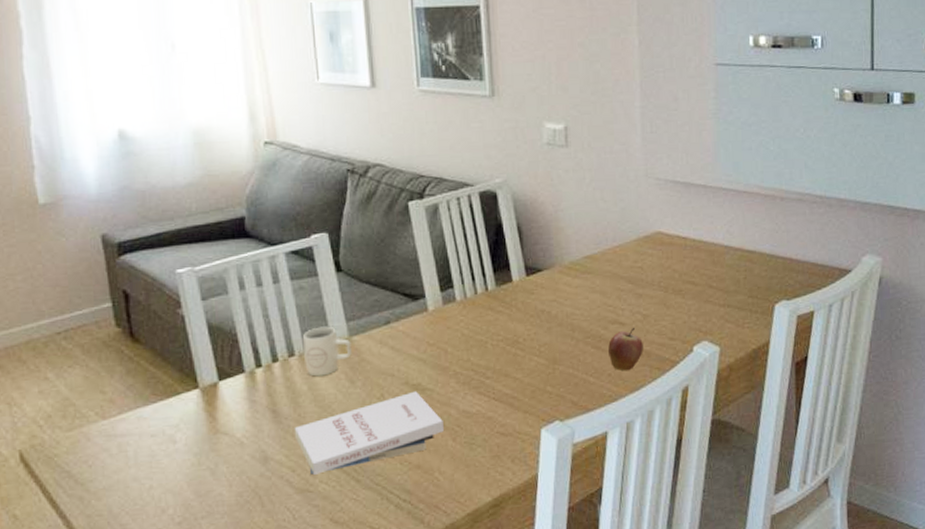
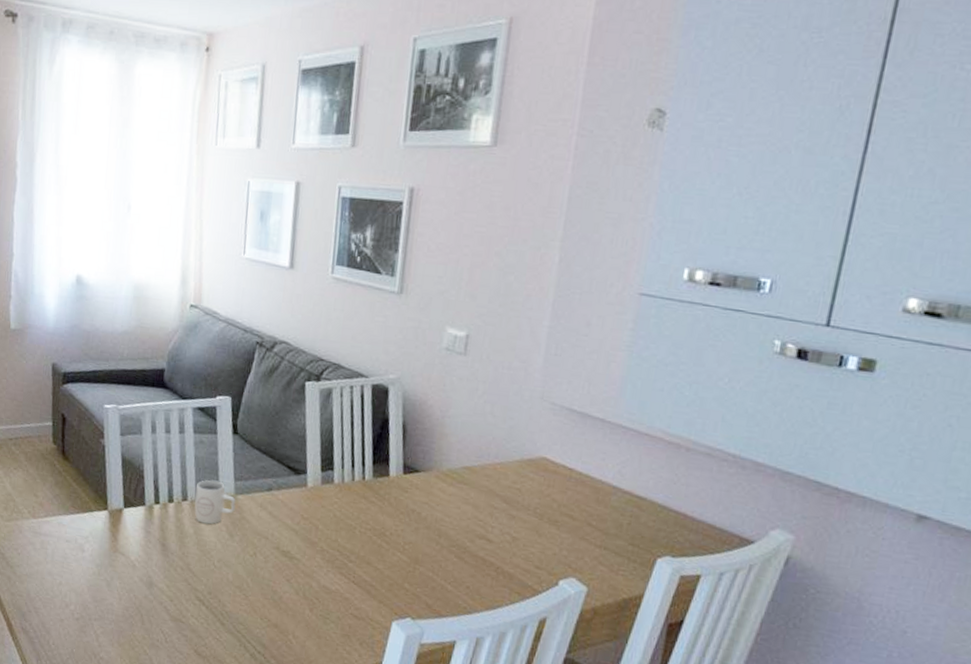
books: present [294,391,444,475] -> none [176,557,304,613]
fruit: present [608,327,643,371] -> none [470,546,508,588]

